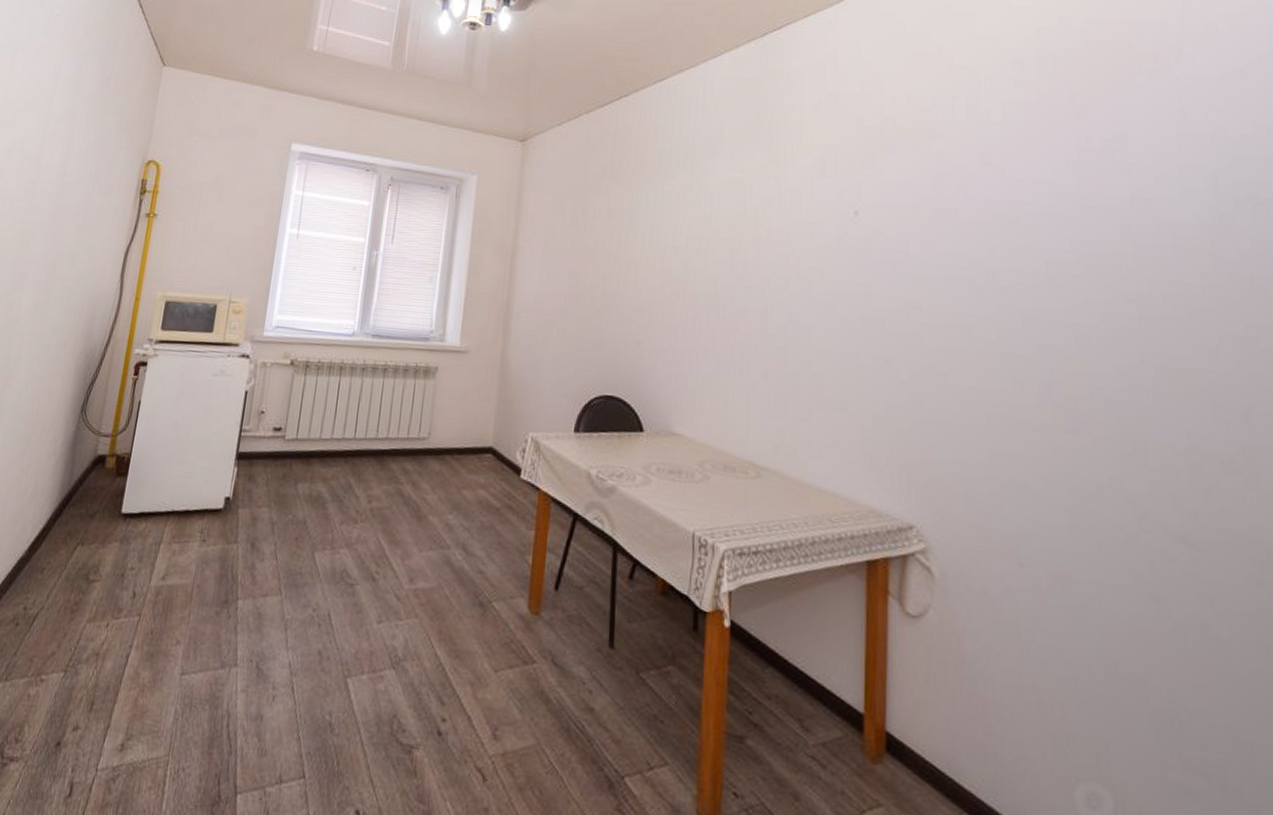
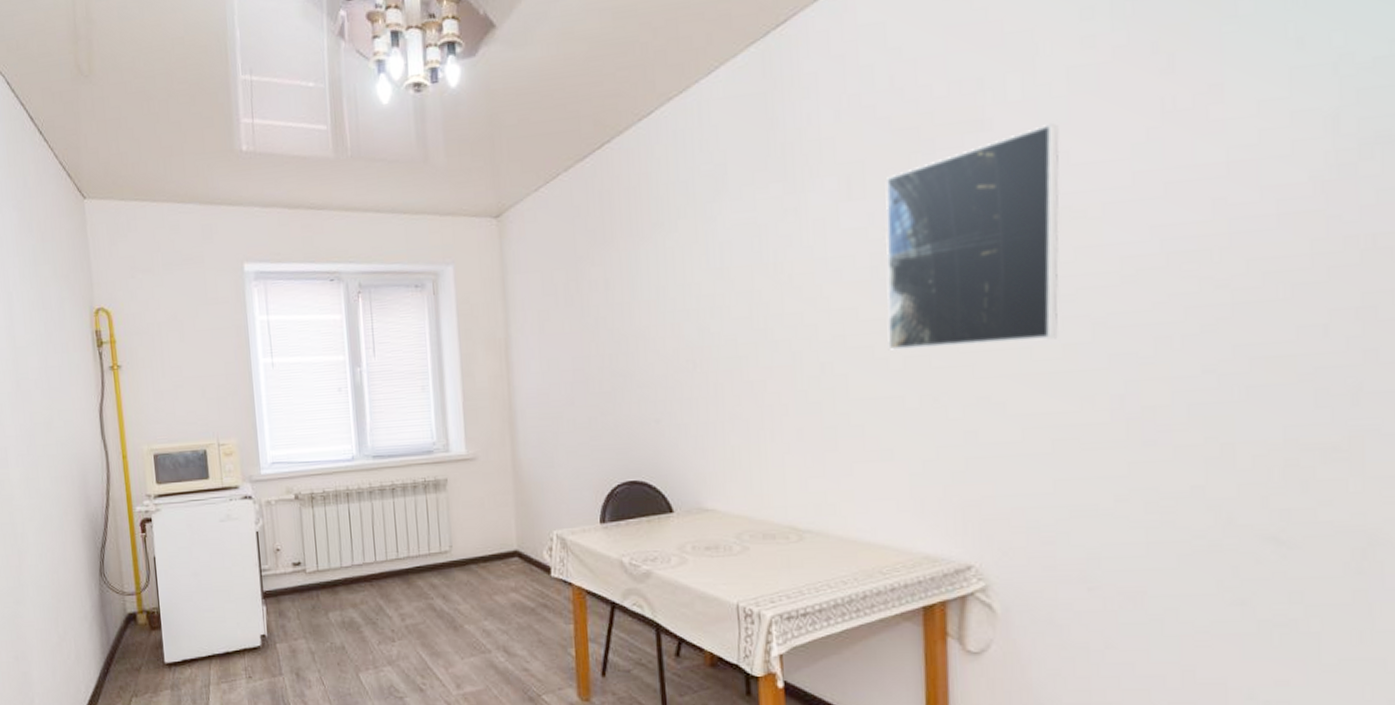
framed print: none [847,143,997,324] -> present [885,124,1060,351]

